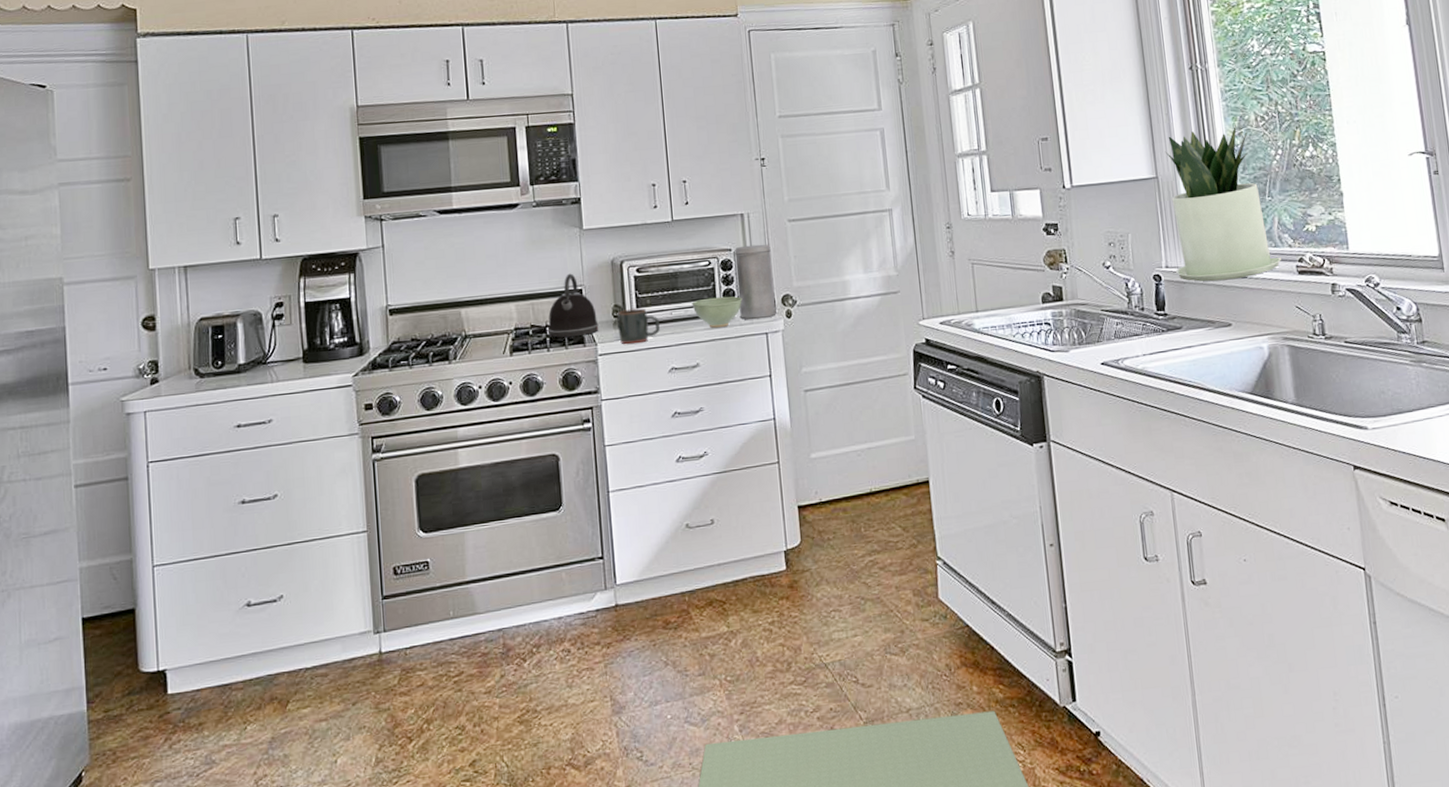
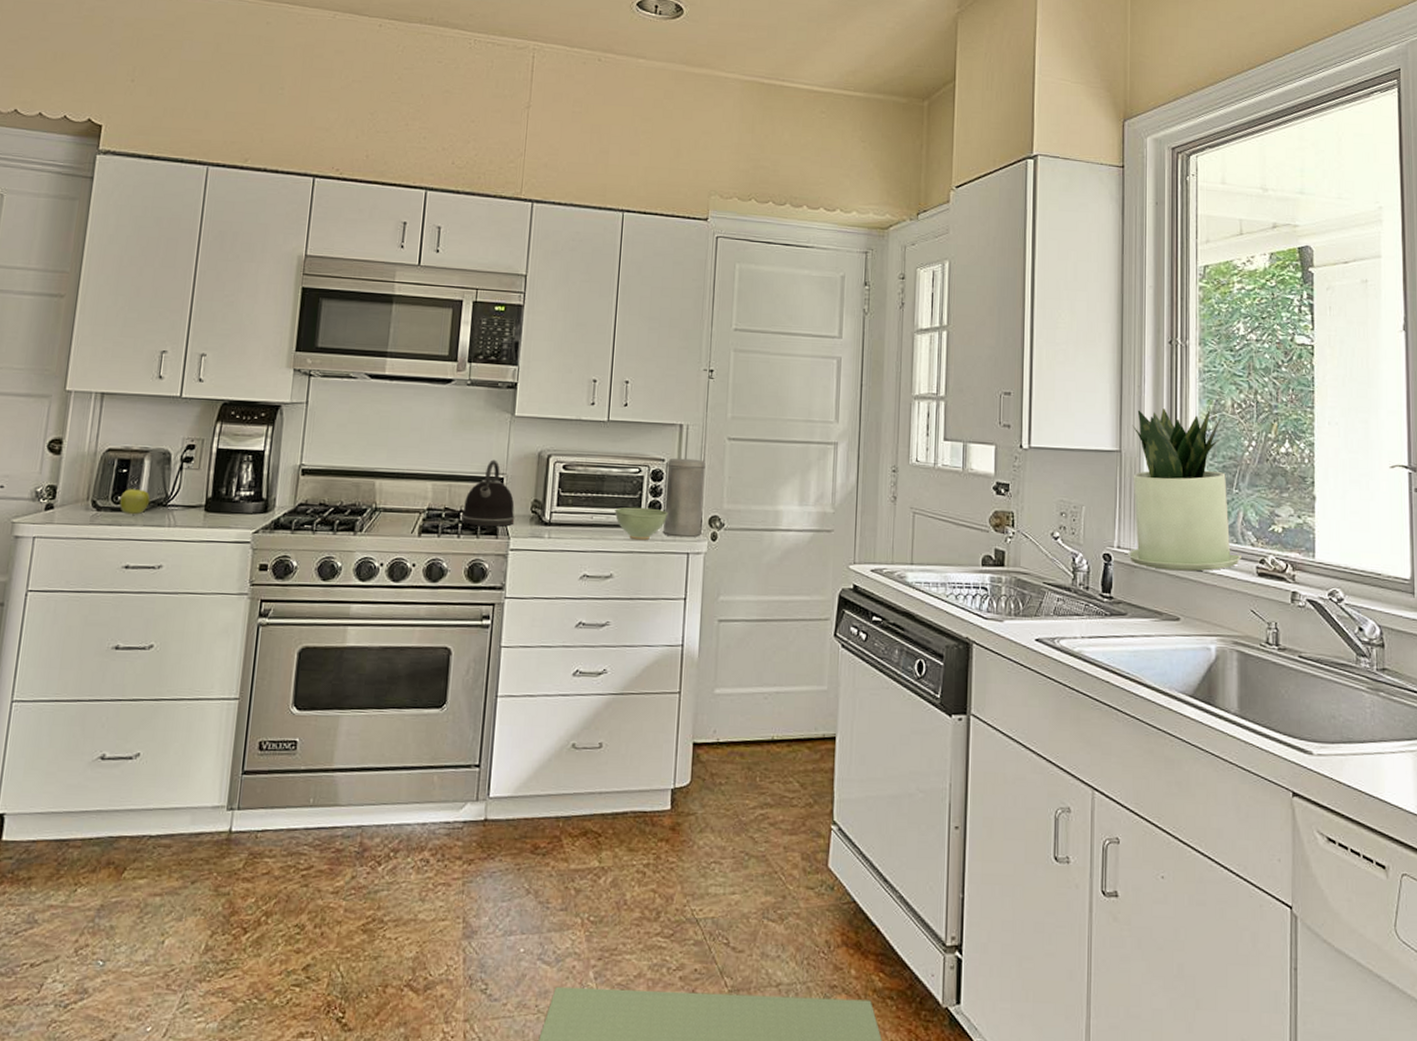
fruit: none [220,351,250,377] -> present [119,488,151,515]
mug: present [617,308,660,344] -> none [533,506,578,543]

